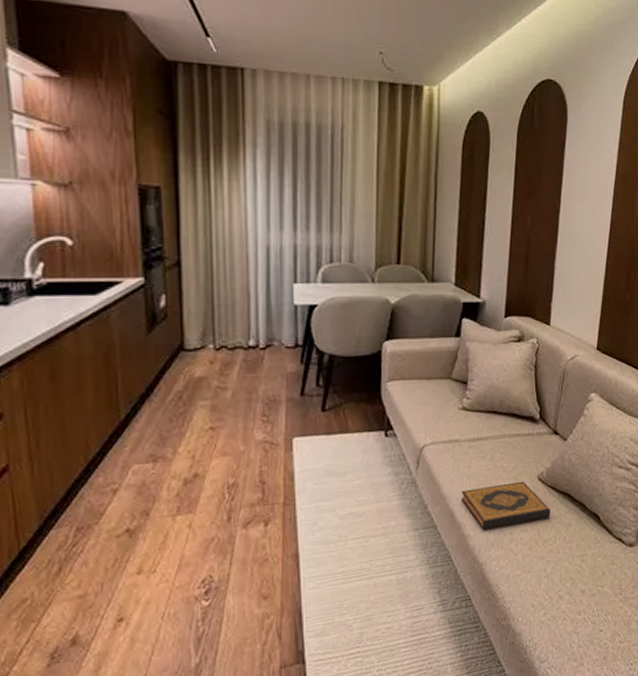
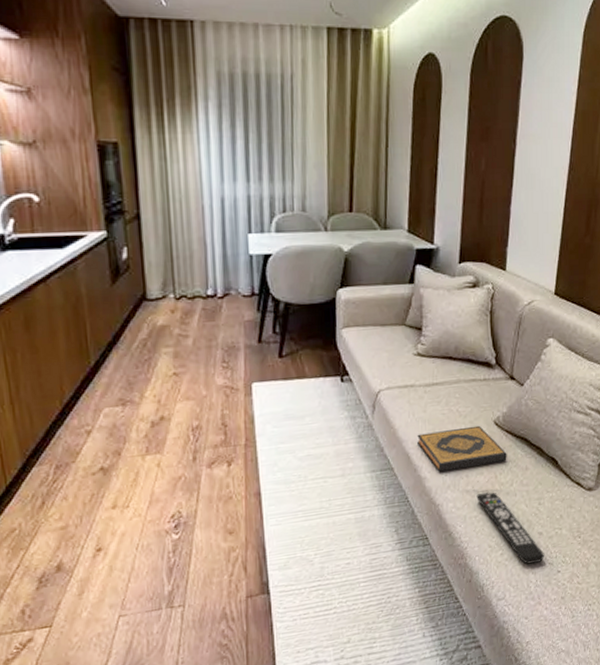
remote control: none [520,549,588,624] -> present [476,492,545,565]

